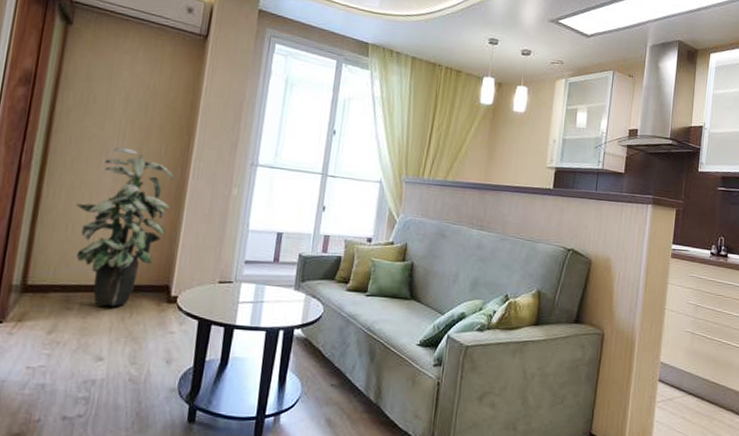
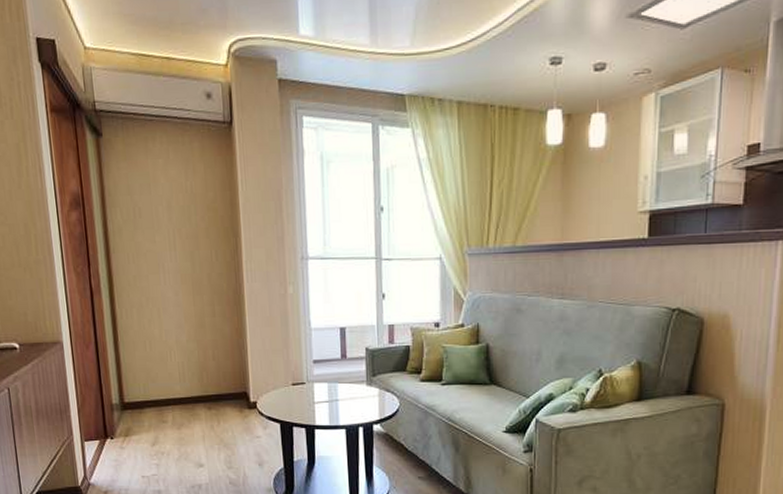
indoor plant: present [76,147,174,307] -> none [148,258,232,417]

